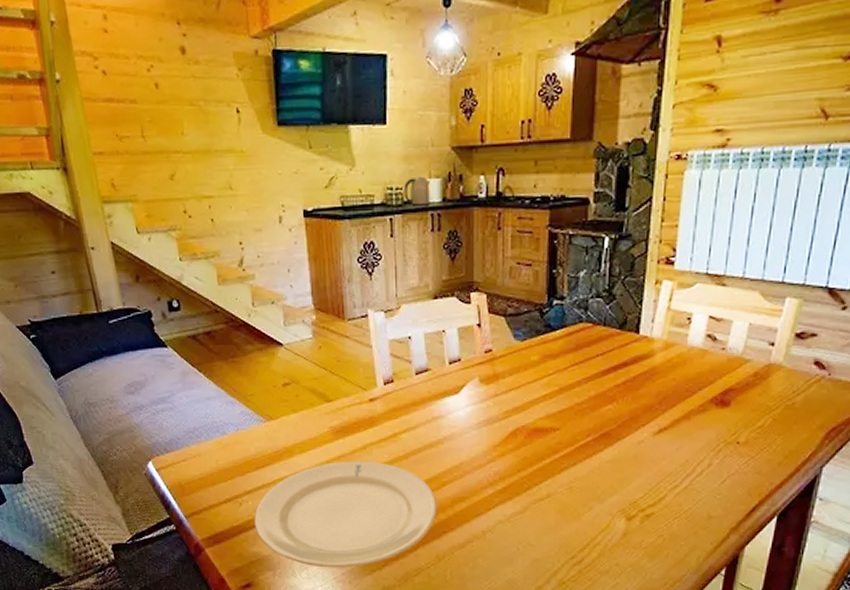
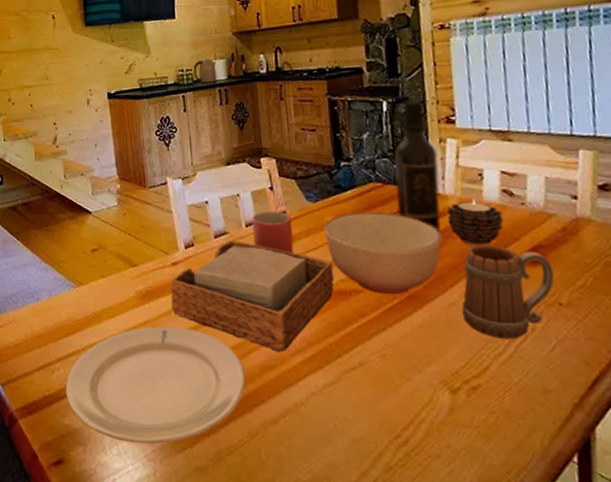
napkin holder: none [366,378,533,485] -> present [170,240,335,352]
mug: none [455,348,498,393] -> present [251,211,294,254]
bowl: none [529,352,642,433] -> present [324,211,442,295]
wine bottle: none [603,239,651,375] -> present [394,101,441,233]
beer mug: none [648,387,739,473] -> present [461,245,555,339]
candle: none [650,342,702,389] -> present [446,198,504,247]

